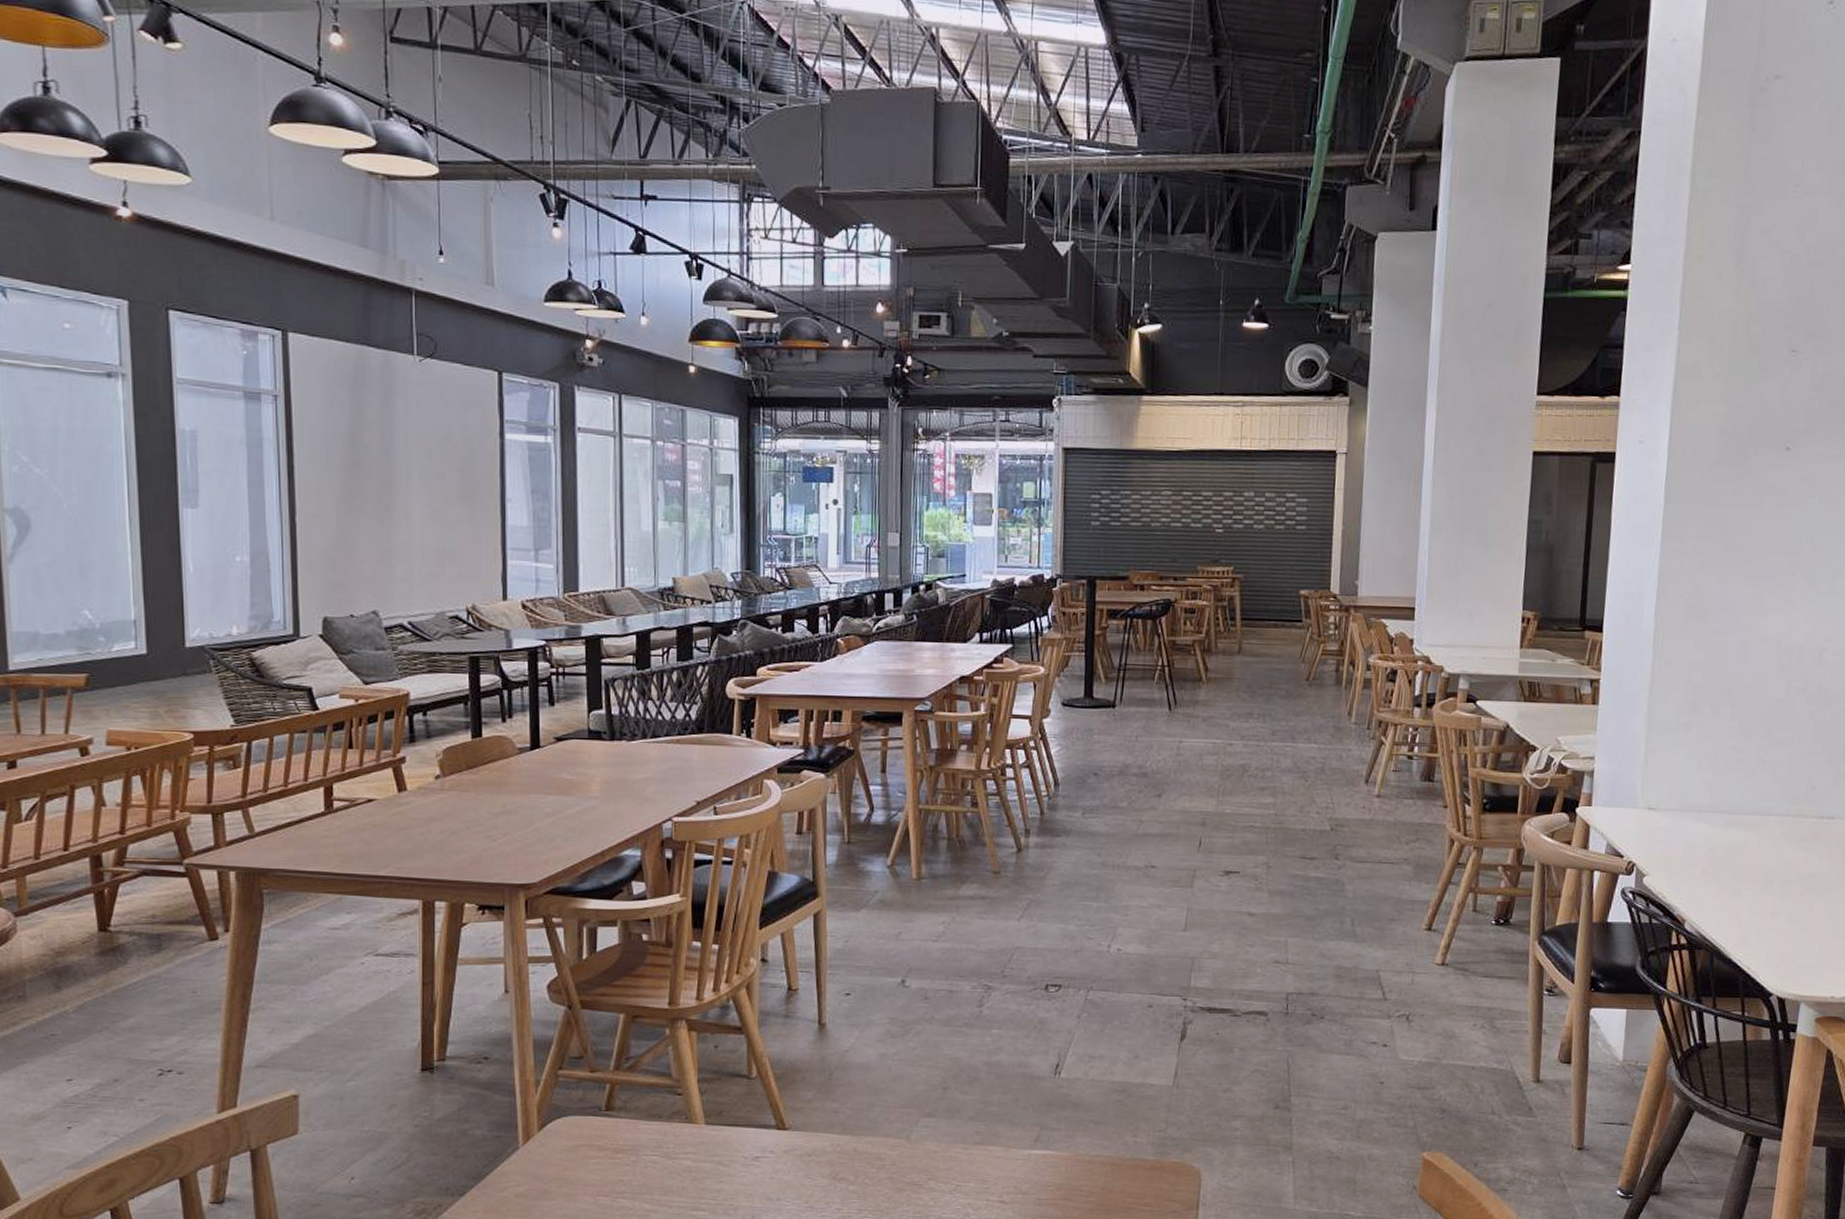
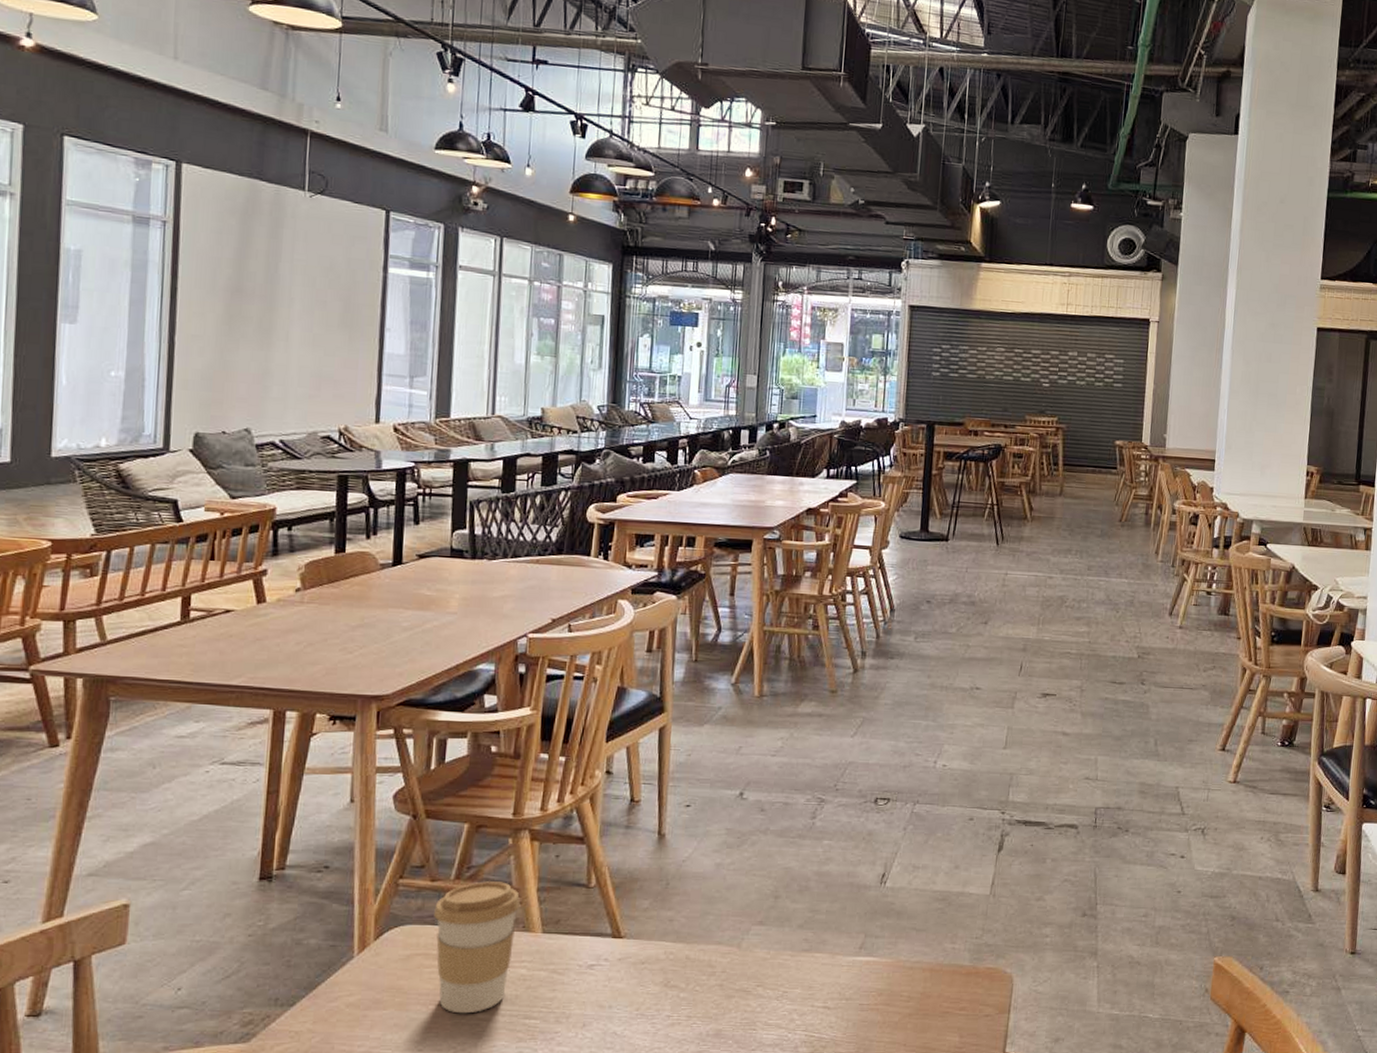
coffee cup: none [596,1072,682,1205] -> present [434,881,521,1014]

